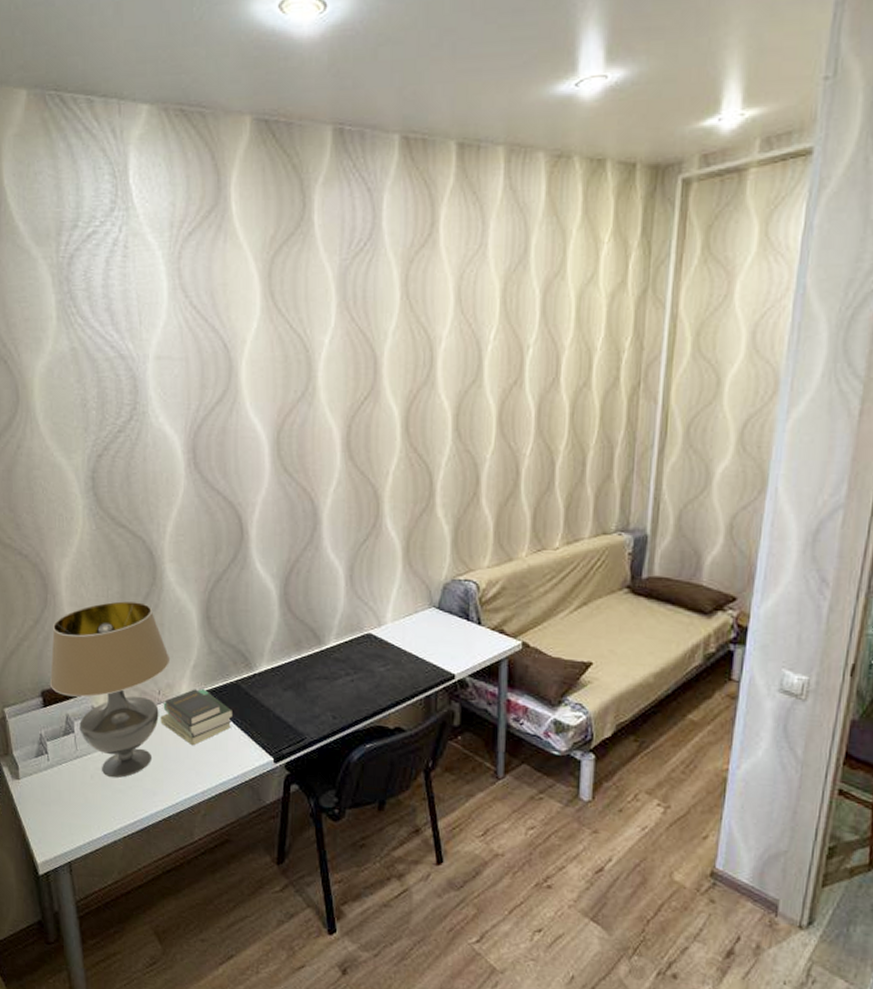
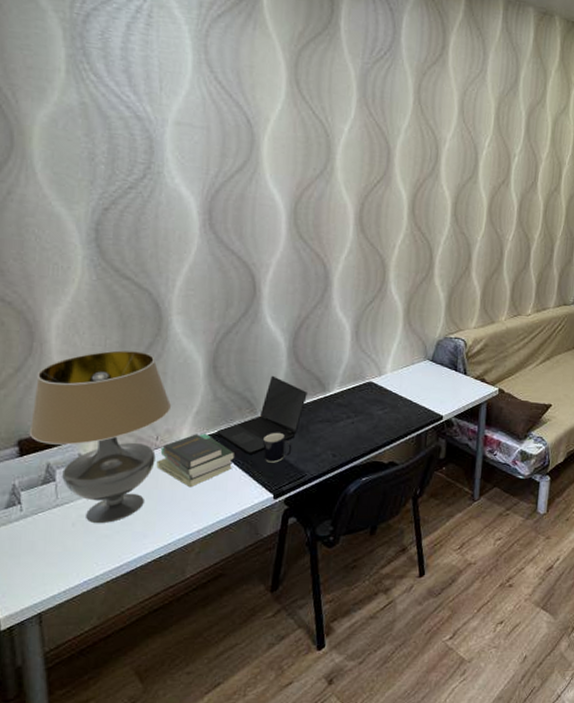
laptop: none [214,626,302,714] -> present [217,375,307,456]
mug: none [259,689,290,723] -> present [262,432,292,463]

